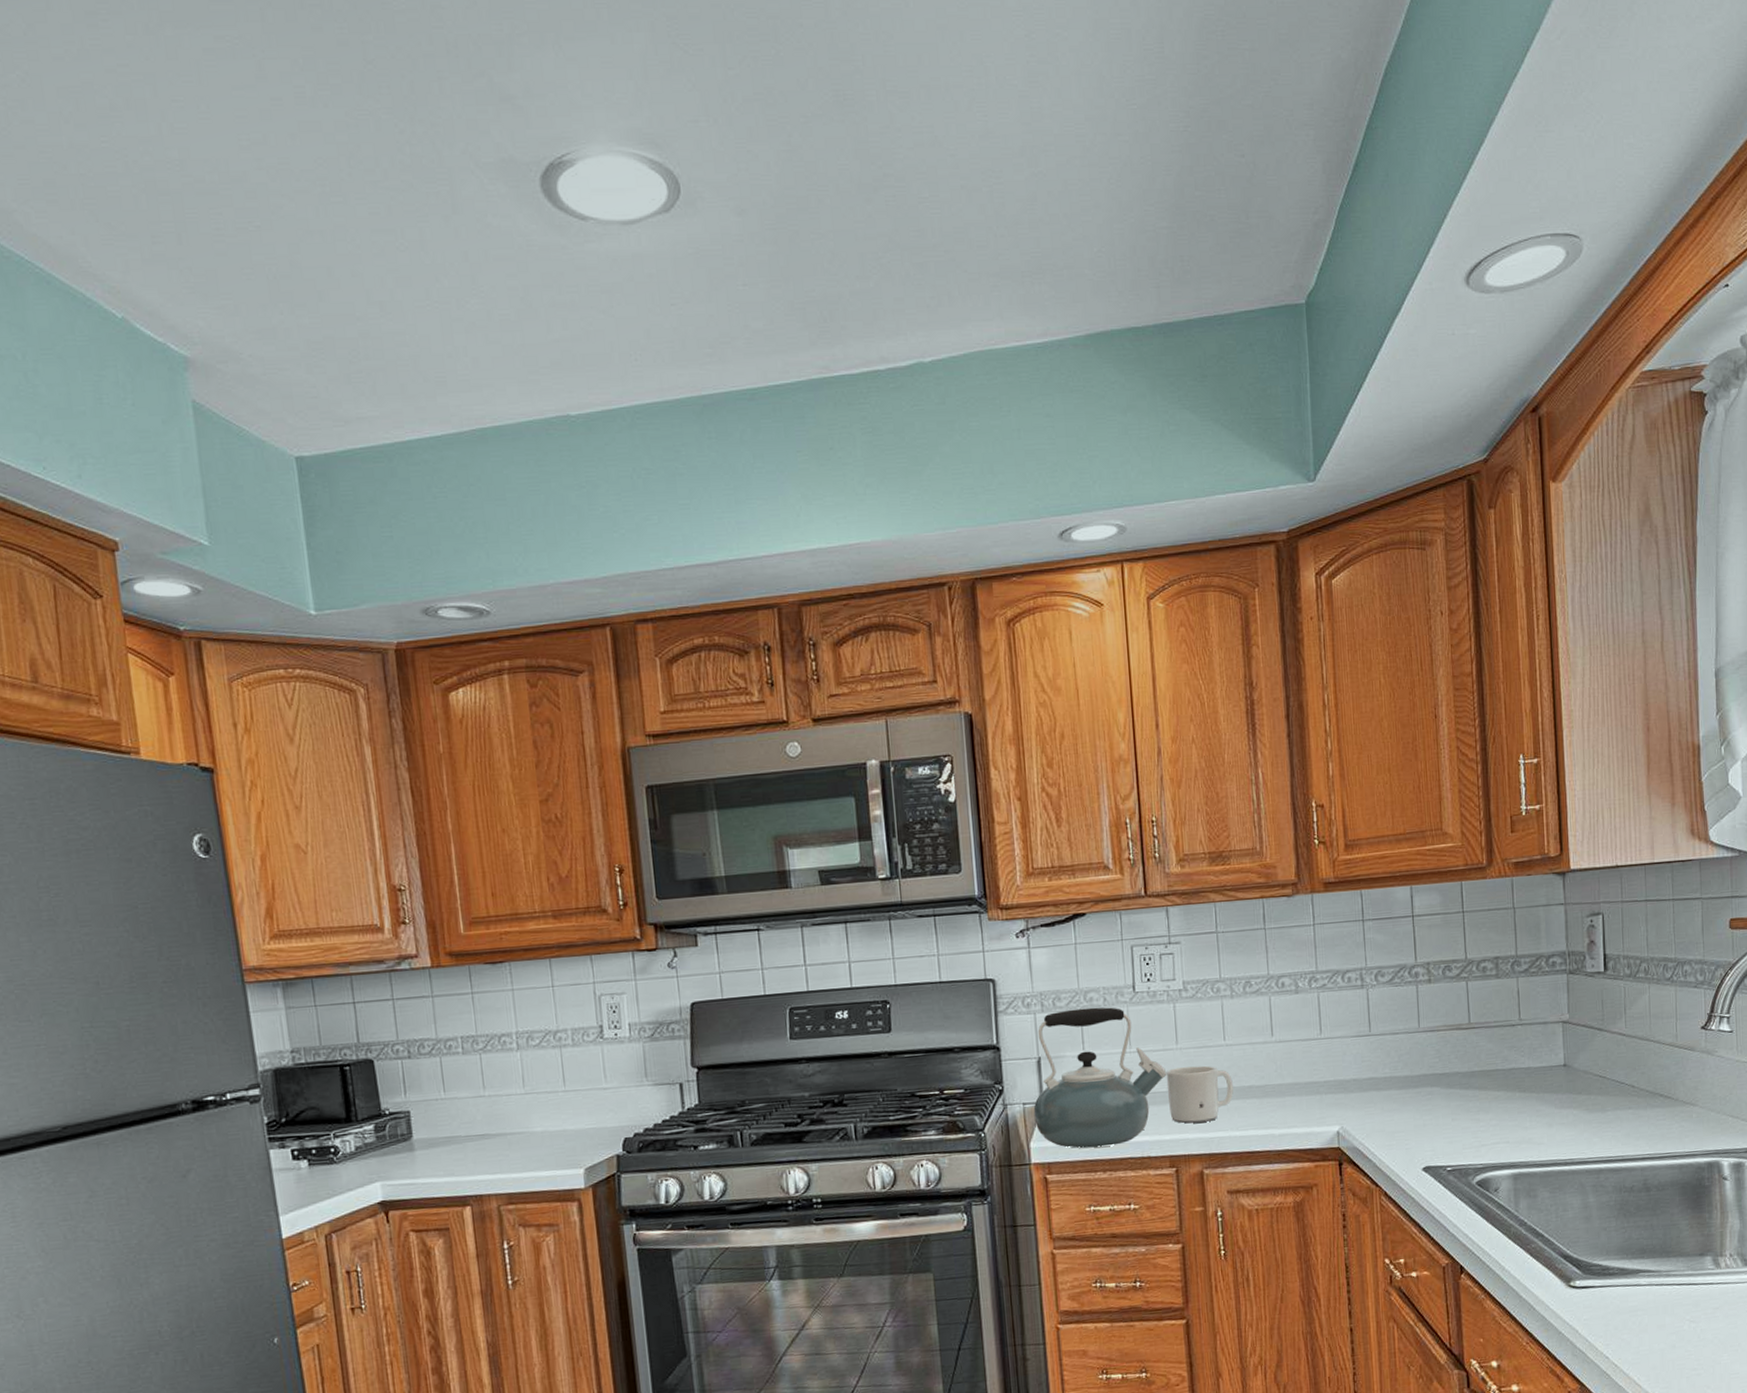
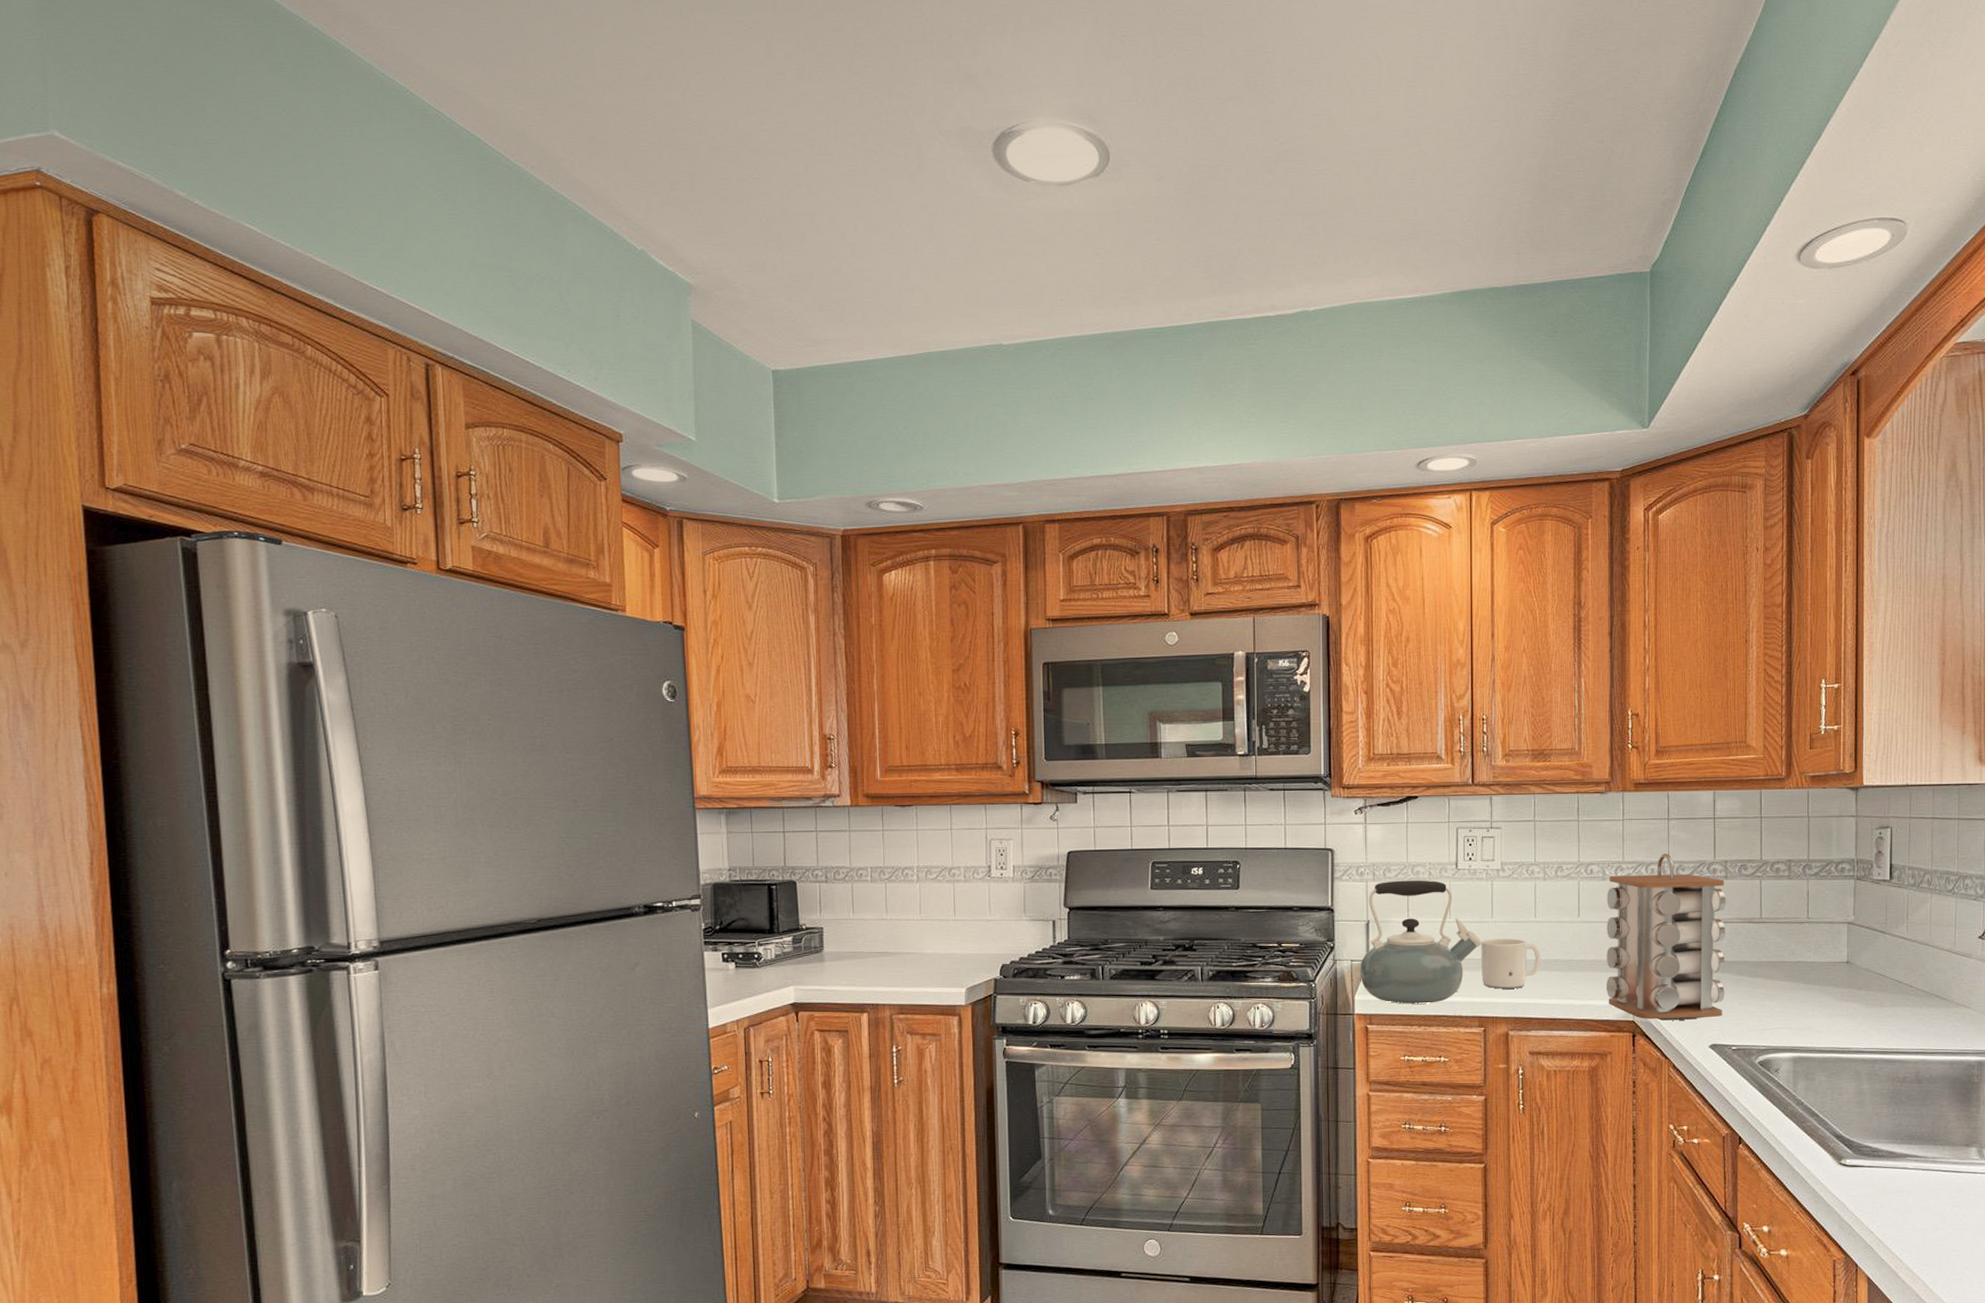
spice rack: none [1301,959,1436,1145] -> present [1605,854,1726,1020]

